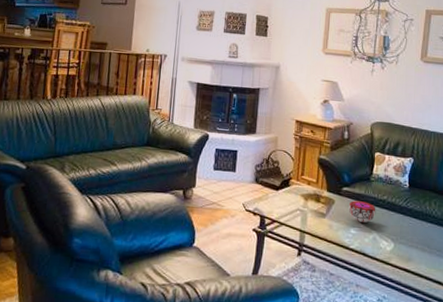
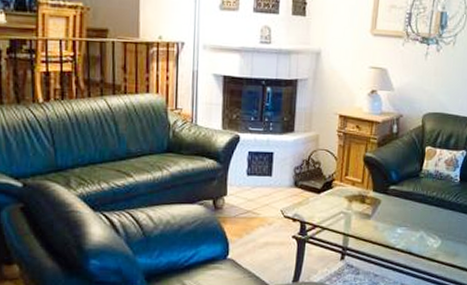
decorative bowl: present [348,200,376,223] -> none [395,199,425,221]

